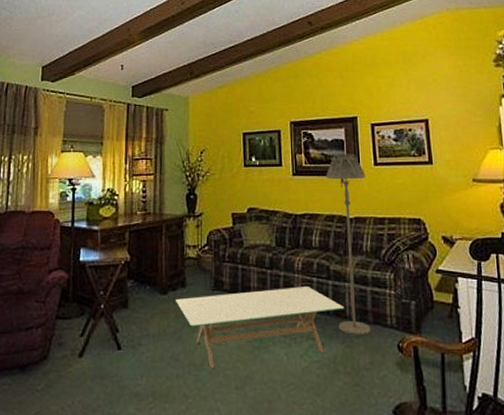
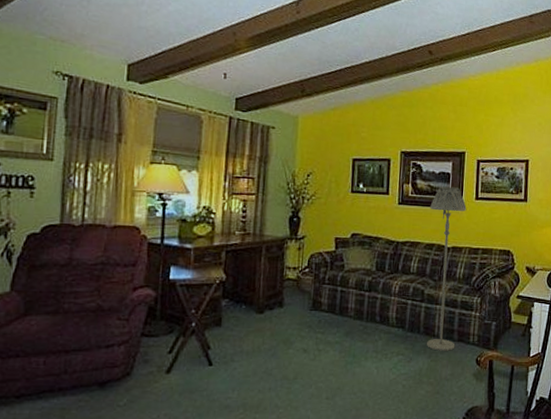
coffee table: present [176,286,345,369] -> none [272,308,434,382]

